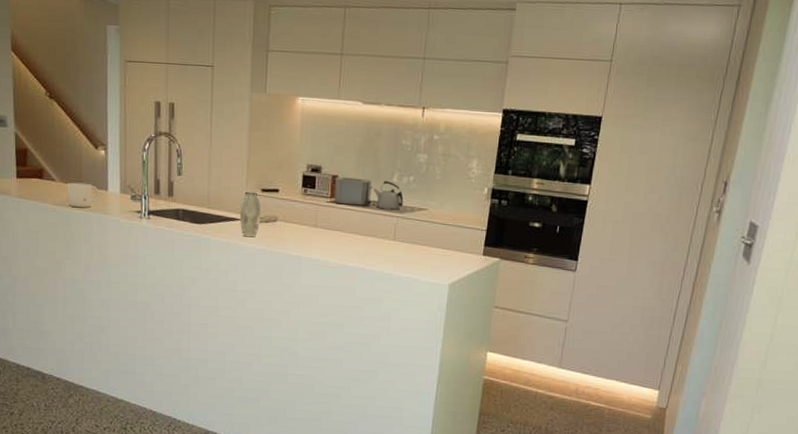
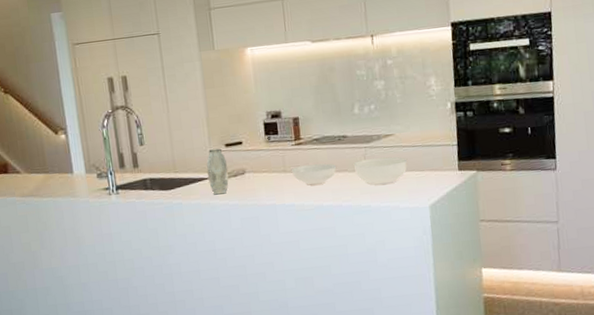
mug: present [67,182,99,208] -> none [32,169,65,196]
bowl: none [322,223,367,245] -> present [291,163,337,186]
toaster: present [333,177,373,207] -> none [296,115,337,146]
kettle: present [374,181,404,211] -> none [336,113,369,144]
bowl: none [383,228,436,257] -> present [353,157,408,185]

